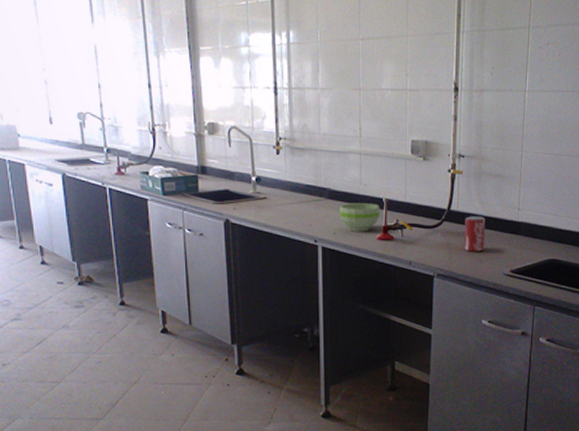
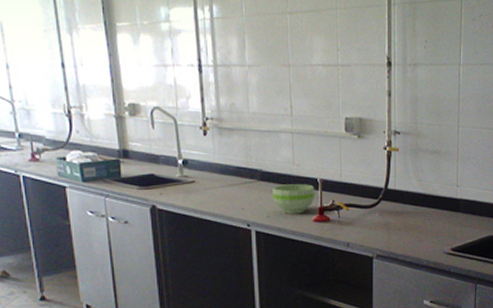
beverage can: present [464,216,486,252] -> none [403,194,424,231]

